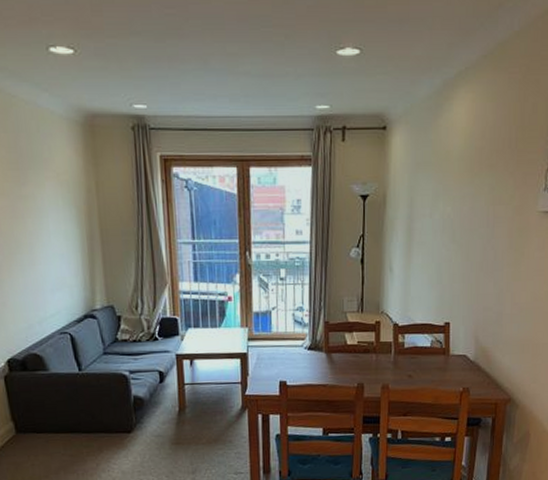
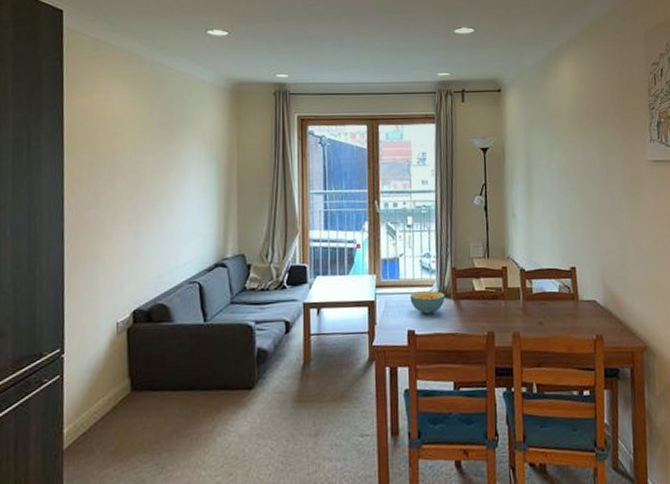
cereal bowl: none [282,344,317,367] -> present [410,291,445,315]

